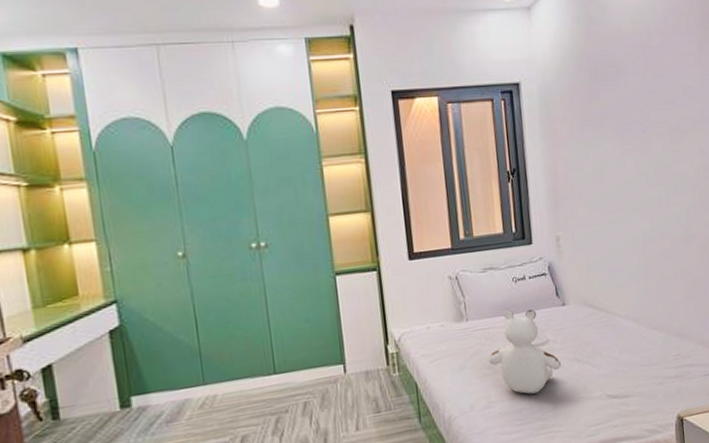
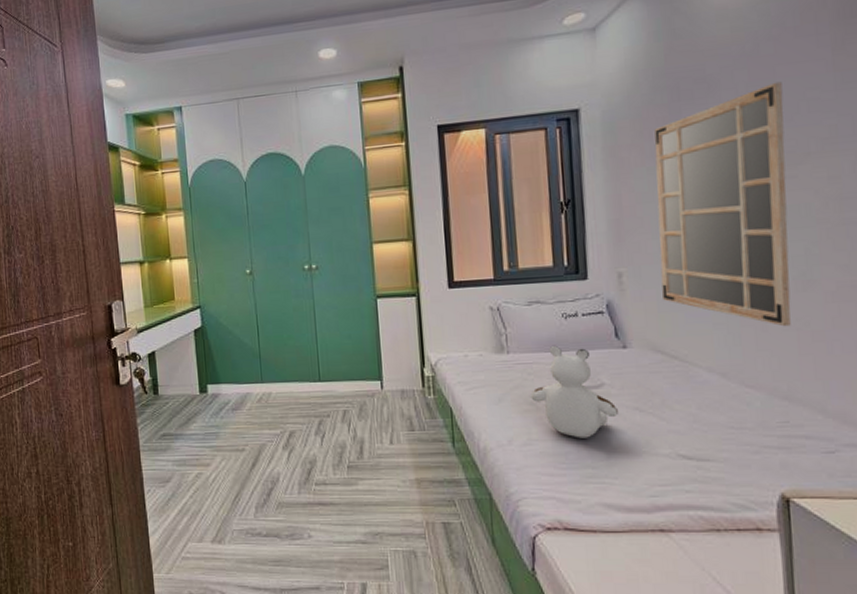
mirror: none [579,70,679,276] -> present [654,81,791,327]

